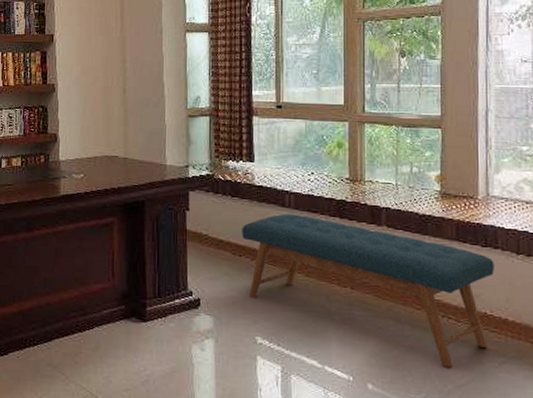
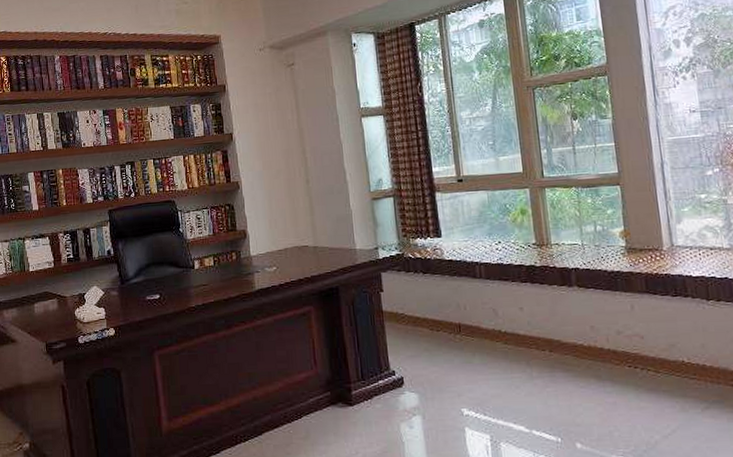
bench: present [242,213,495,368] -> none [436,284,688,419]

